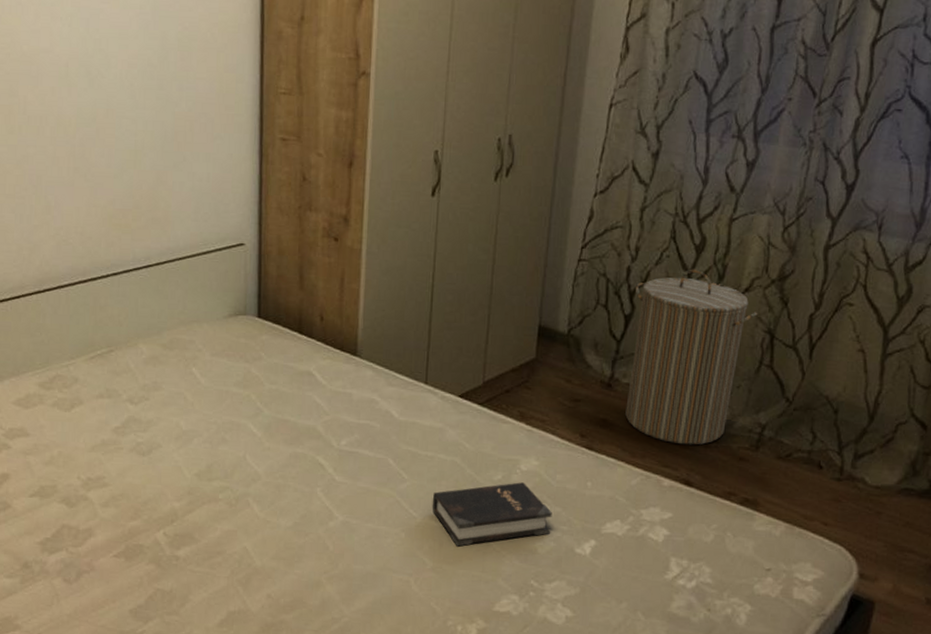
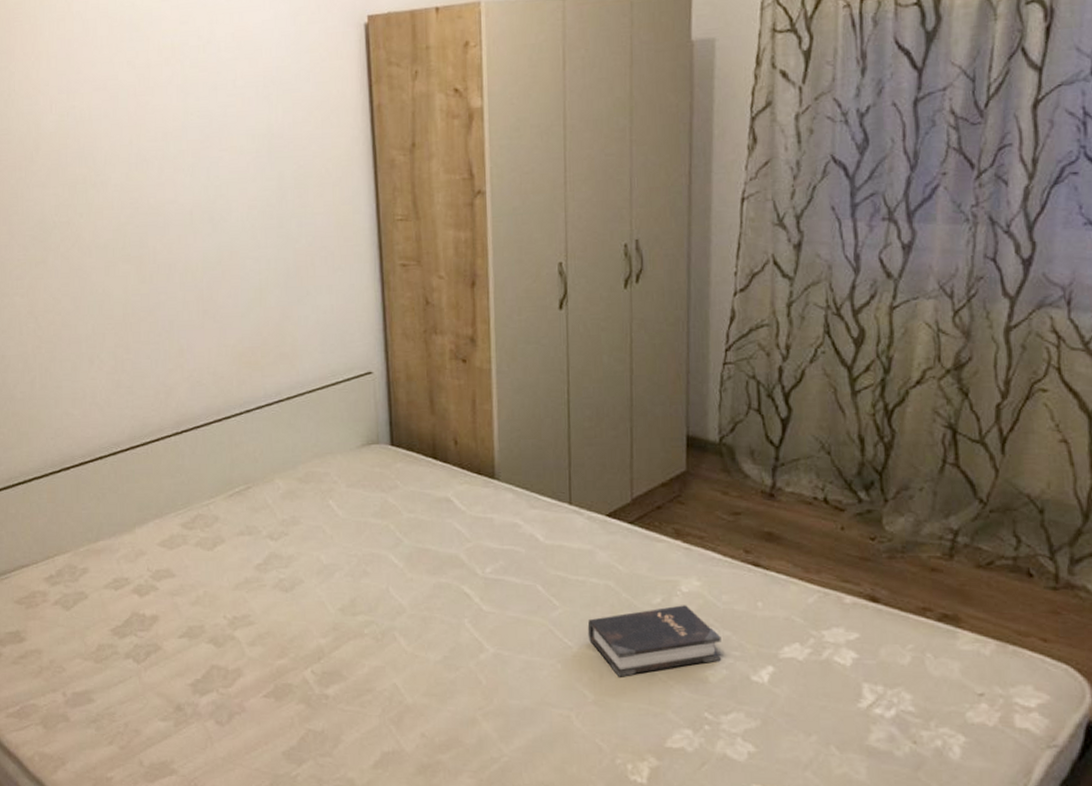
laundry hamper: present [625,269,758,445] -> none [789,363,935,557]

